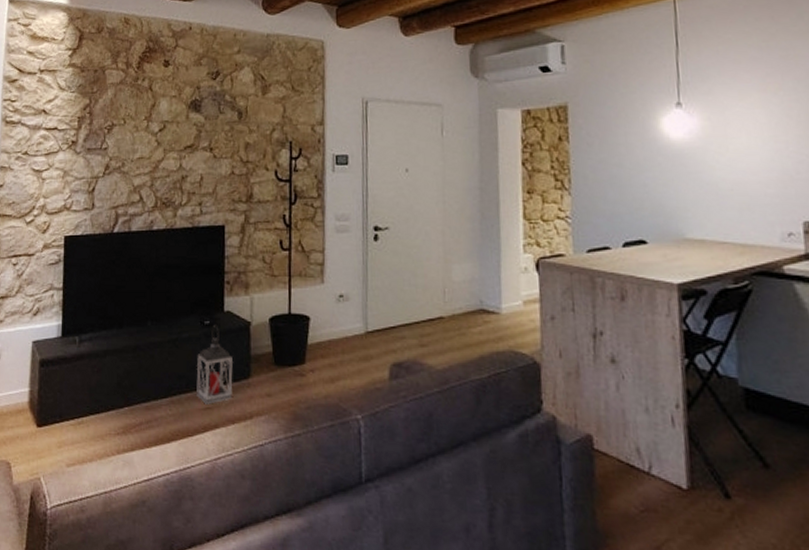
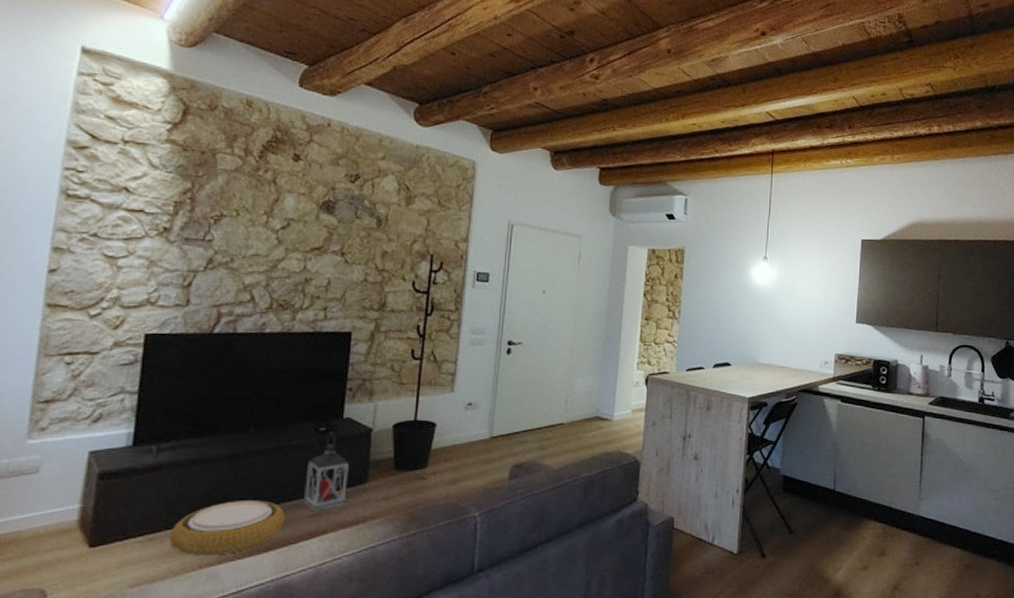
woven basket: none [93,390,182,443] -> present [169,500,286,557]

